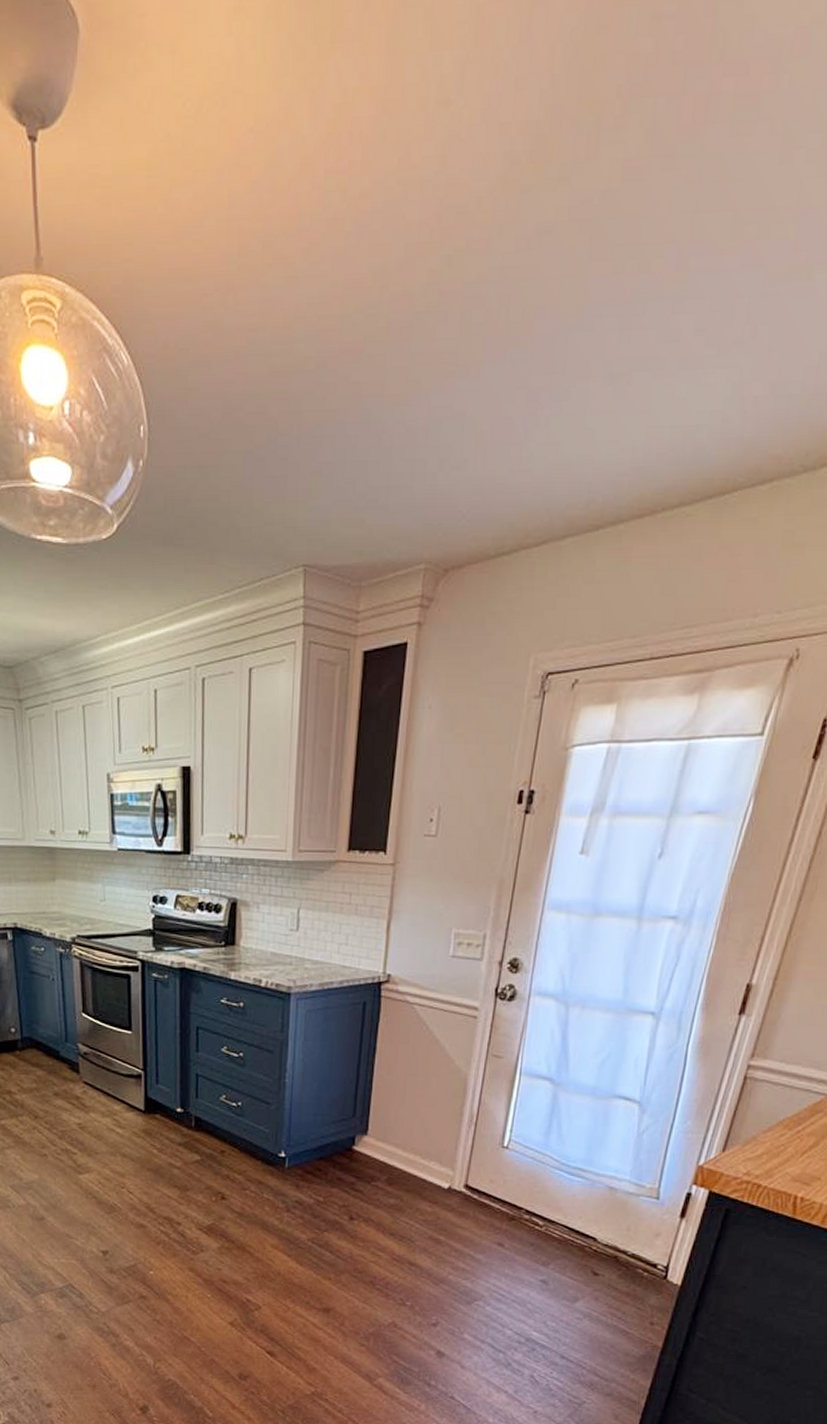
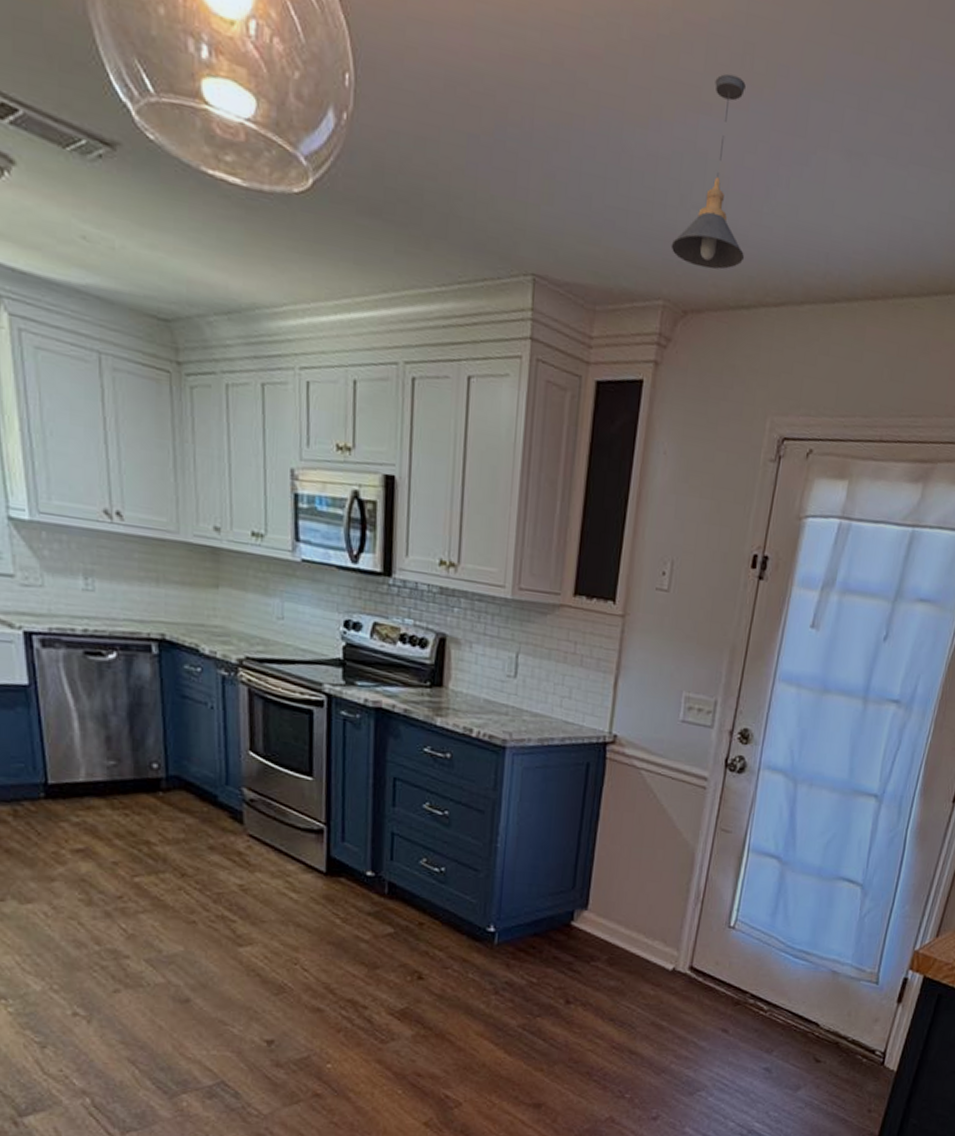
pendant light: none [431,331,504,524] -> present [671,73,746,270]

